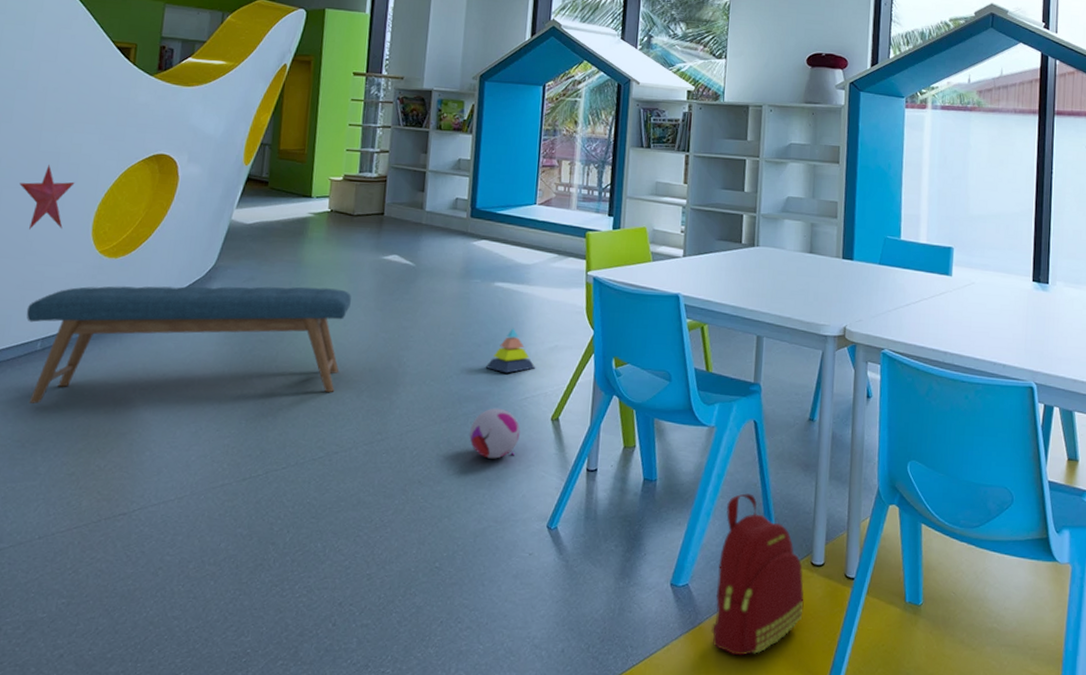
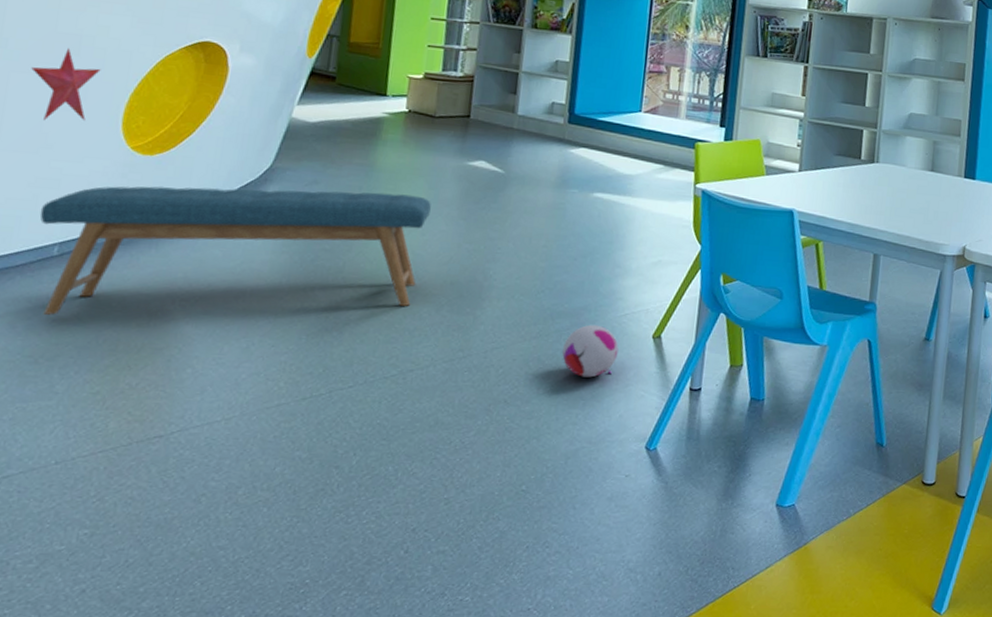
stacking toy: present [485,328,536,374] -> none [581,241,637,289]
backpack: present [711,493,805,656] -> none [817,413,914,575]

